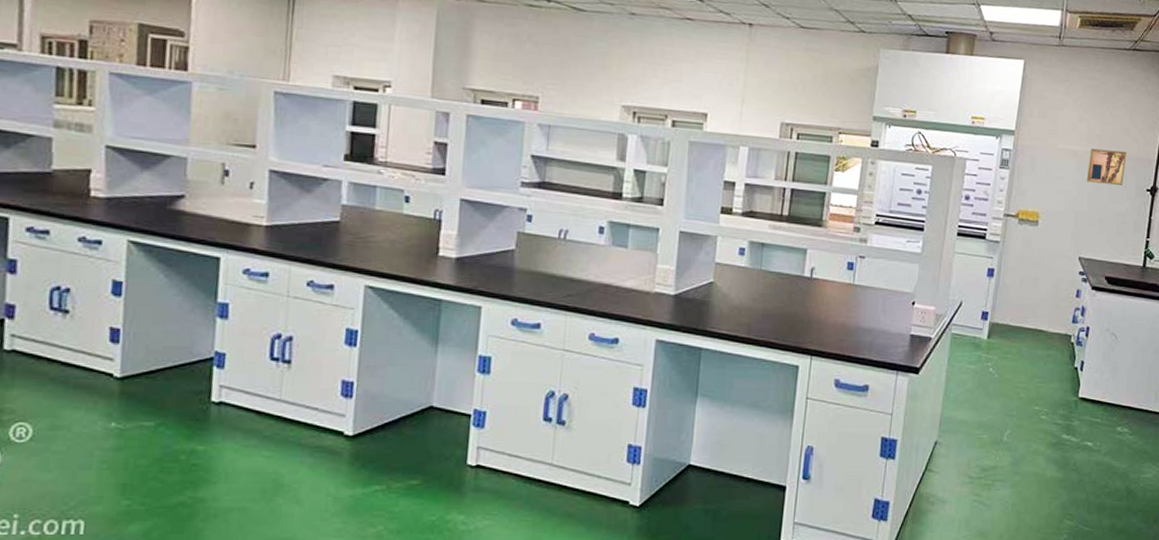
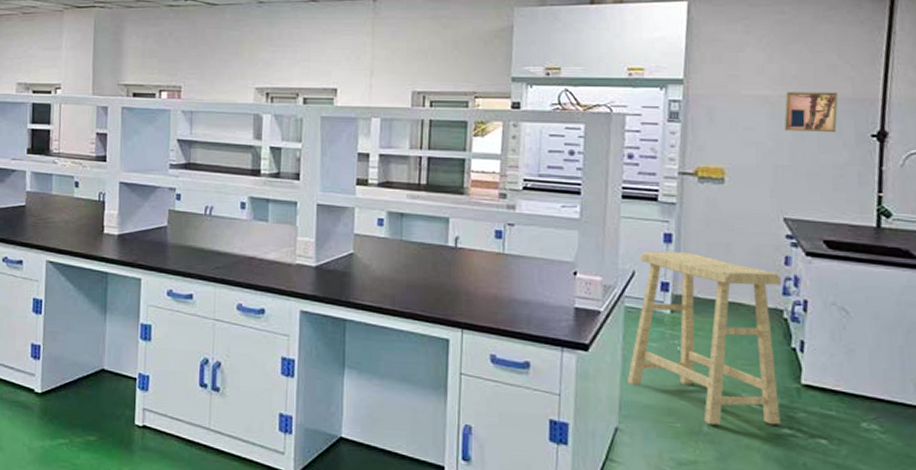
stool: none [947,284,1073,435] -> present [626,251,782,426]

